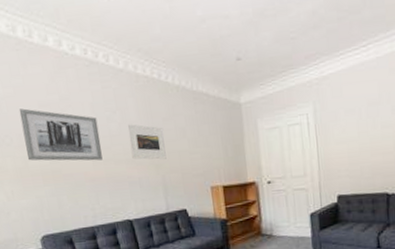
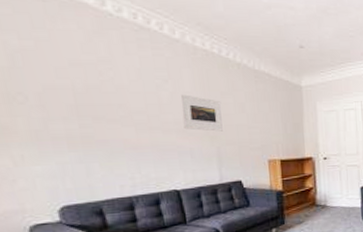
wall art: present [19,108,103,161] -> none [40,65,148,128]

